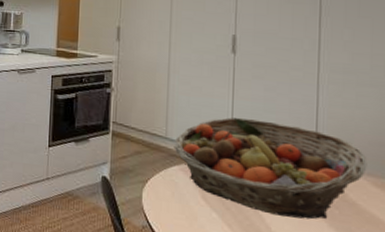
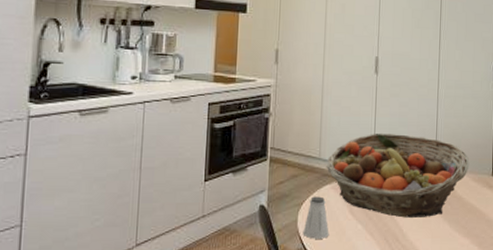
saltshaker: none [148,175,178,221] -> present [303,196,329,239]

